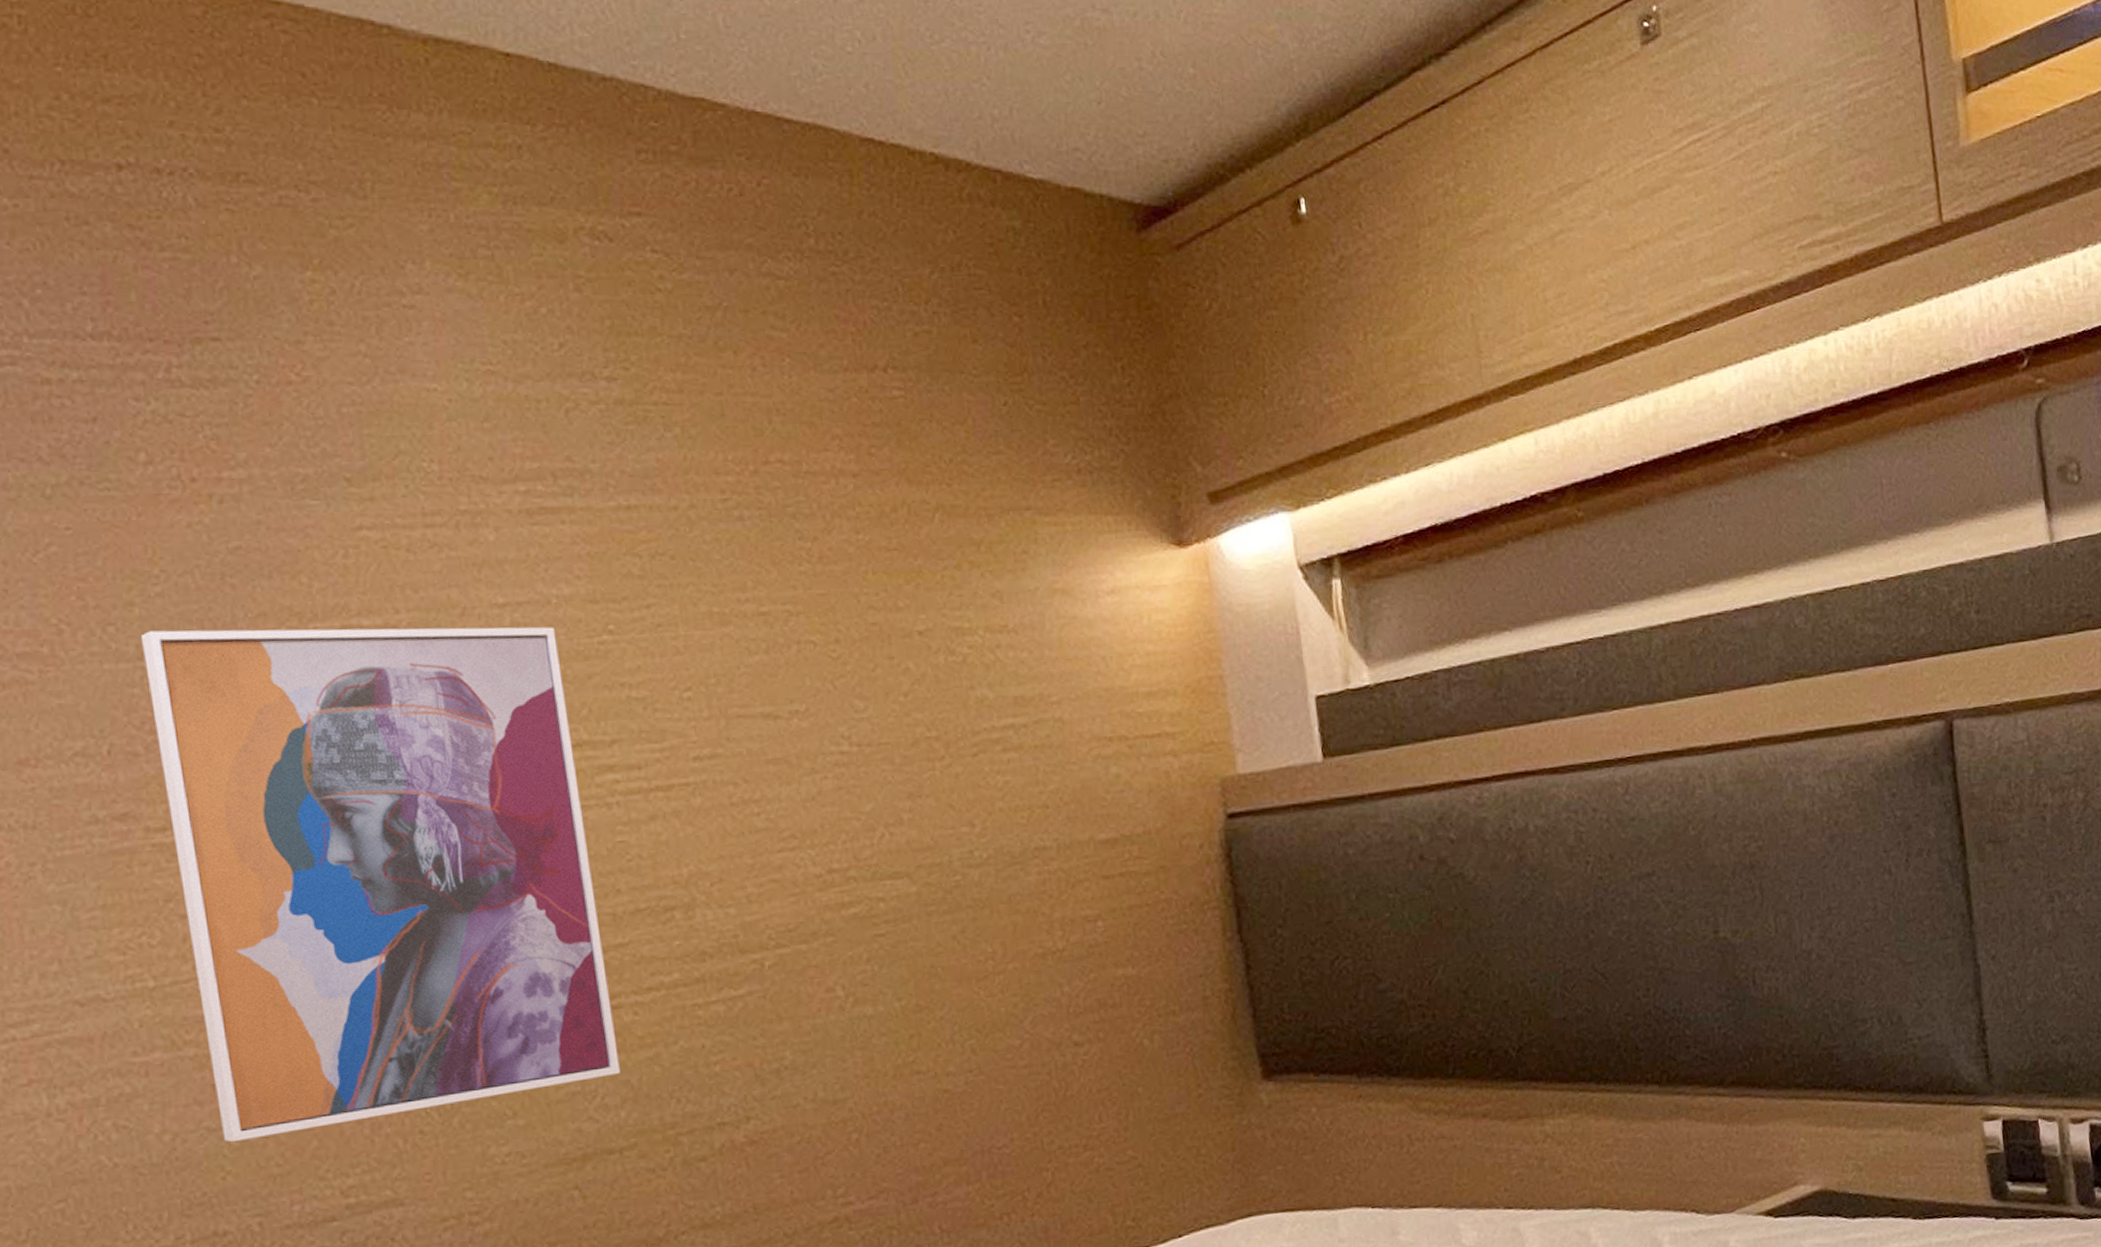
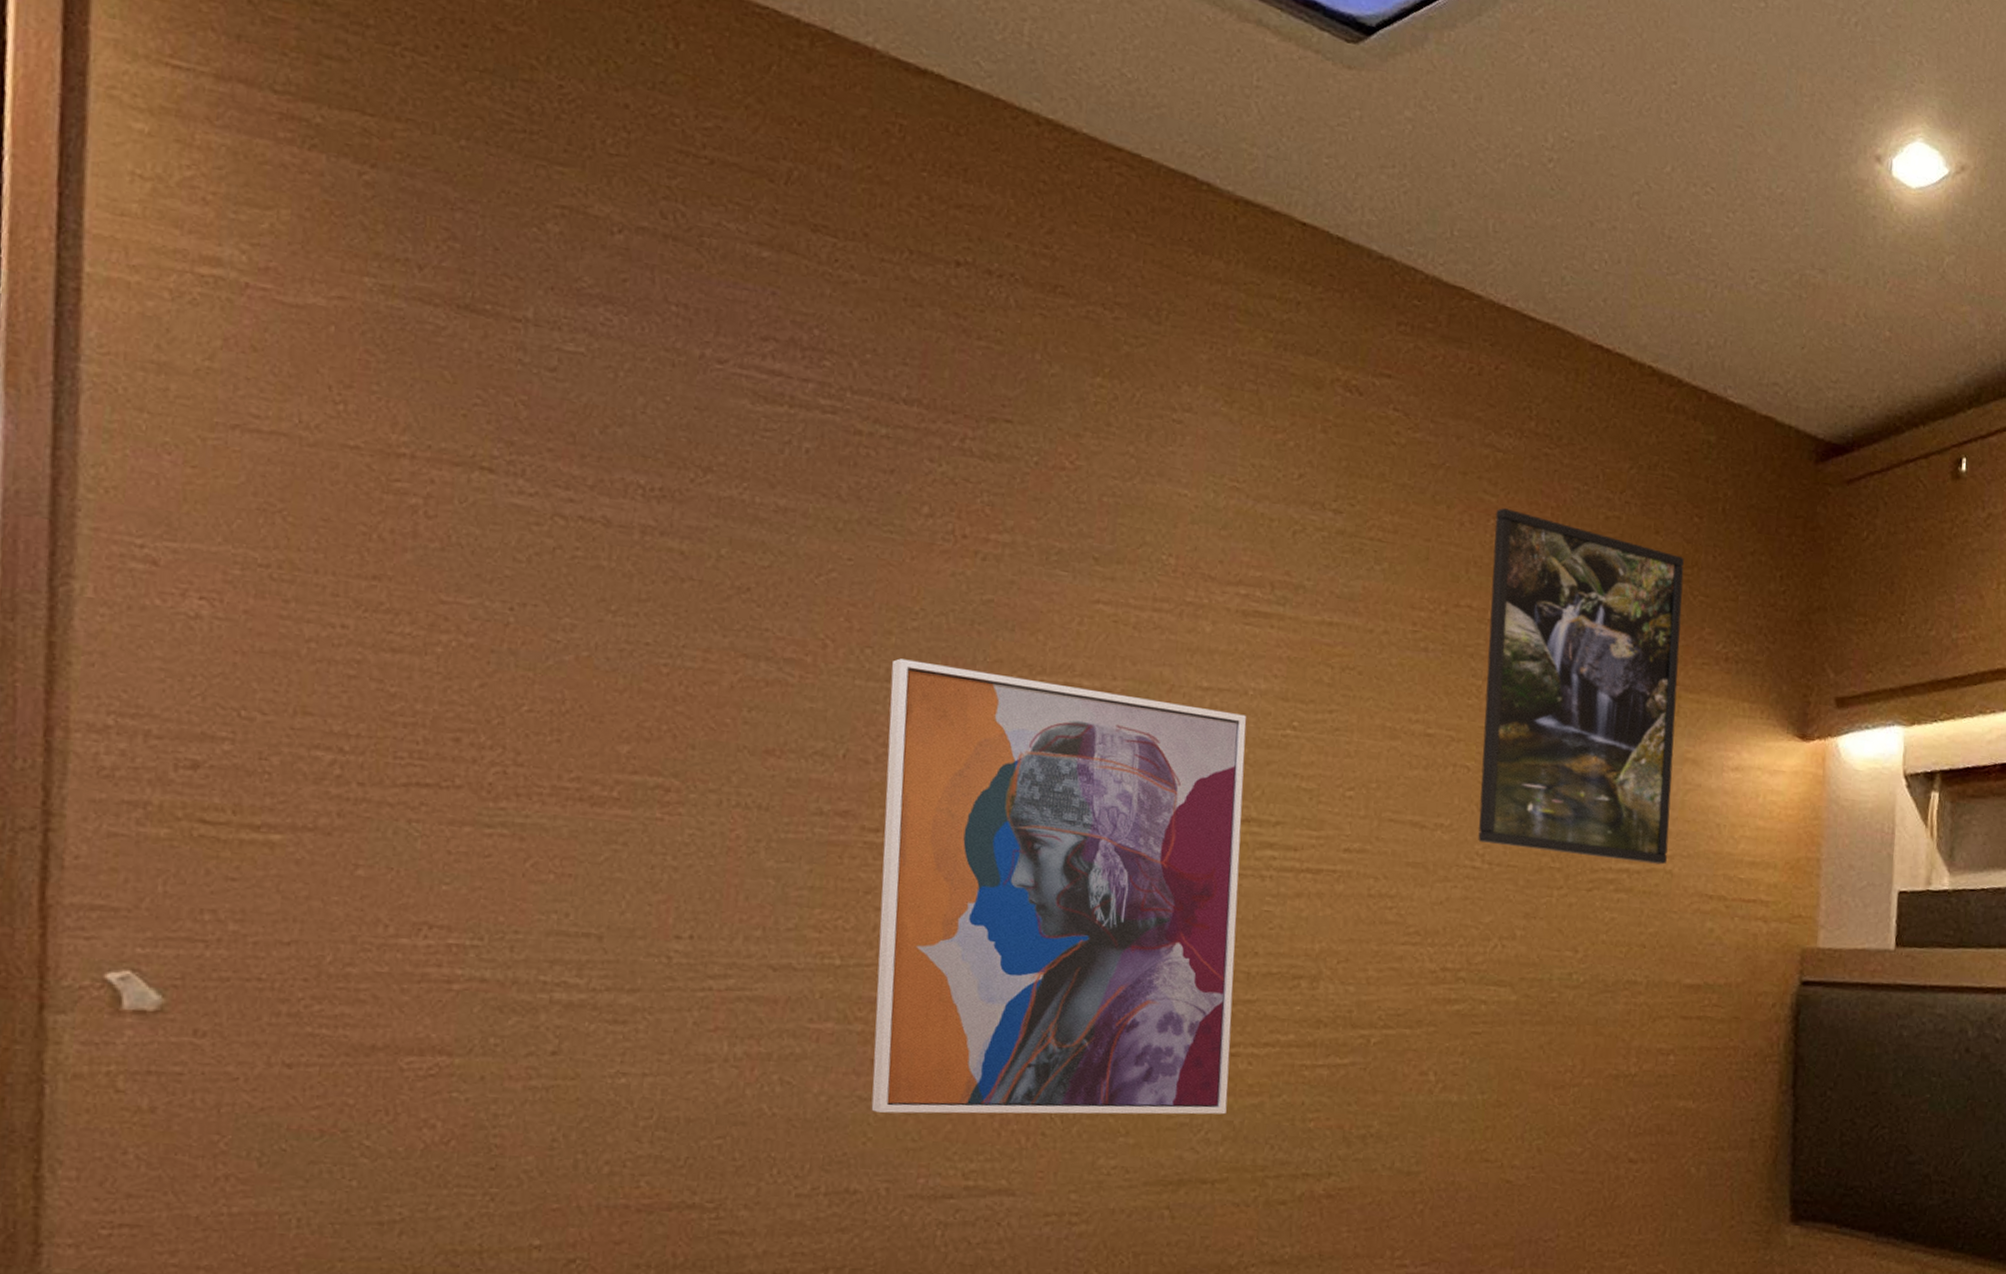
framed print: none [790,343,1054,723] -> present [1478,508,1684,865]

